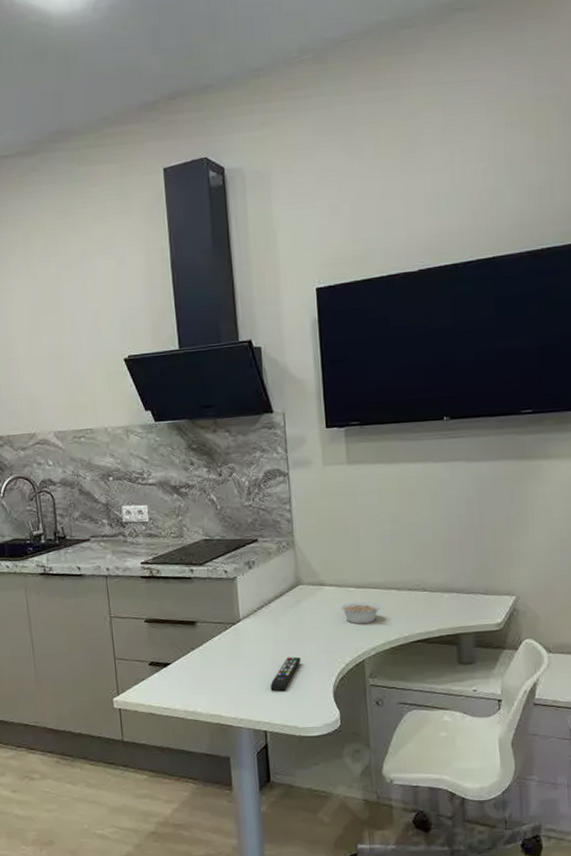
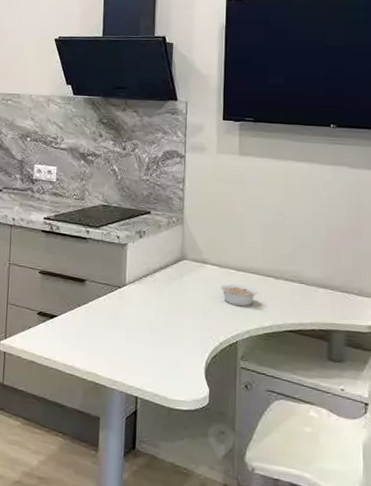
remote control: present [270,656,301,692] -> none [146,327,178,361]

